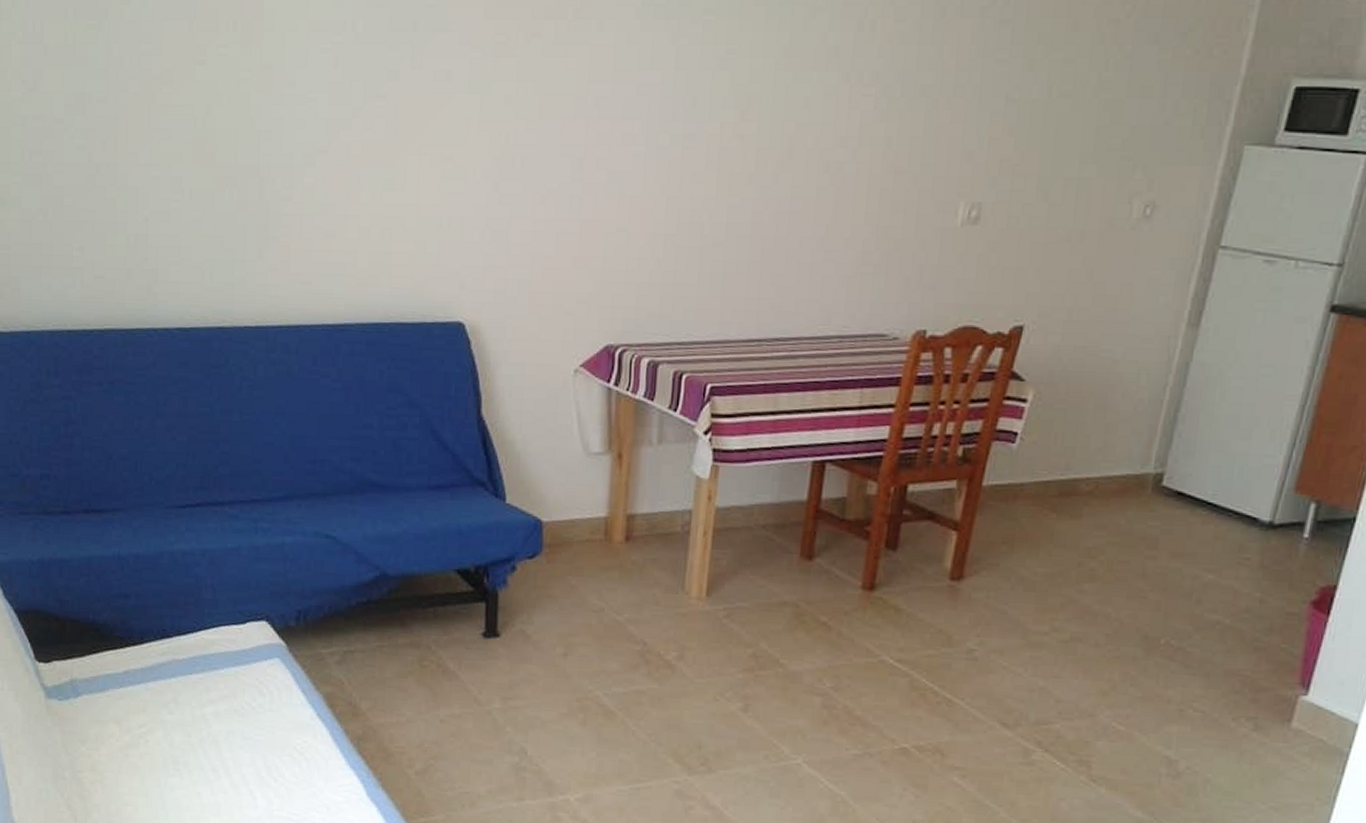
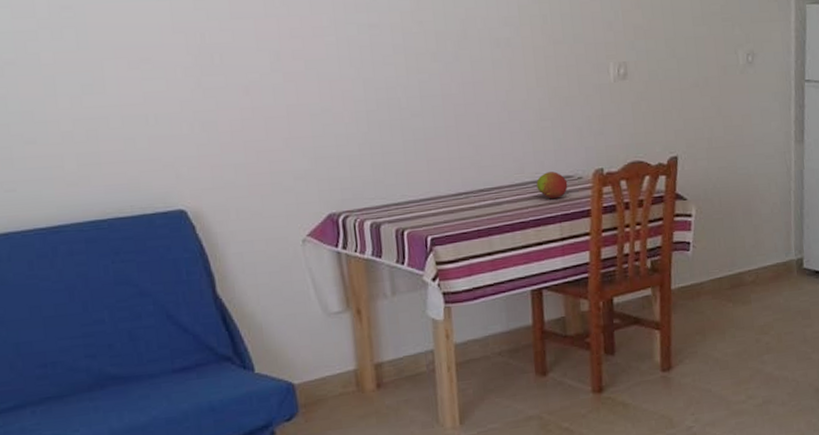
fruit: none [841,327,880,360] -> present [536,171,568,199]

